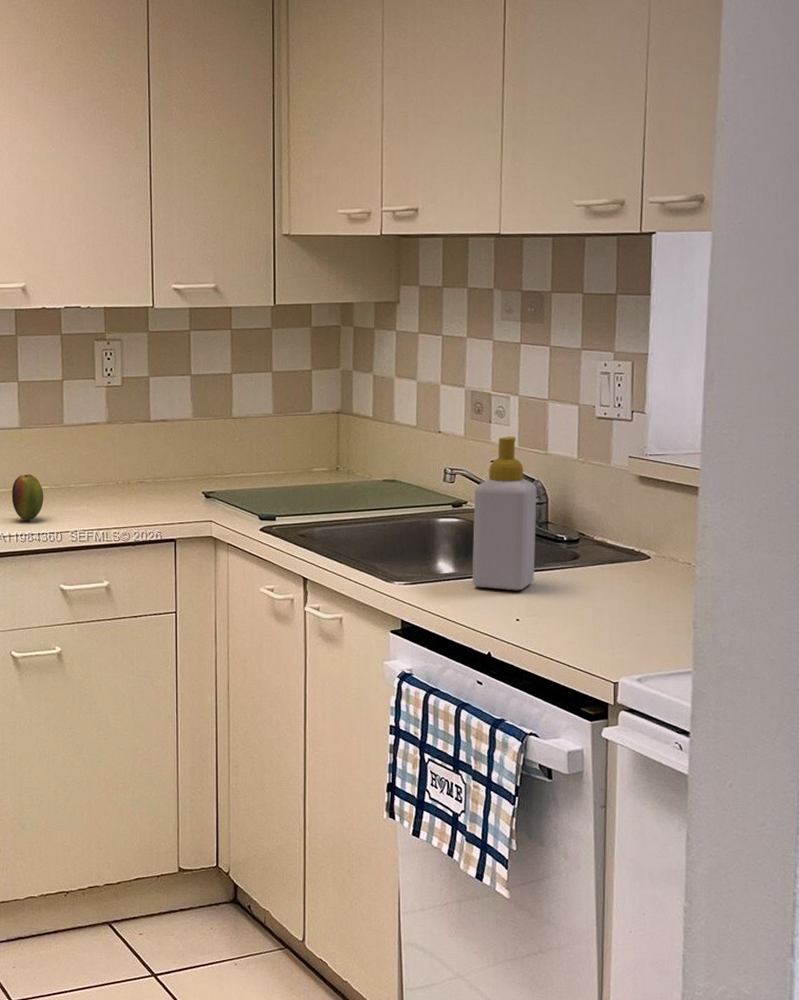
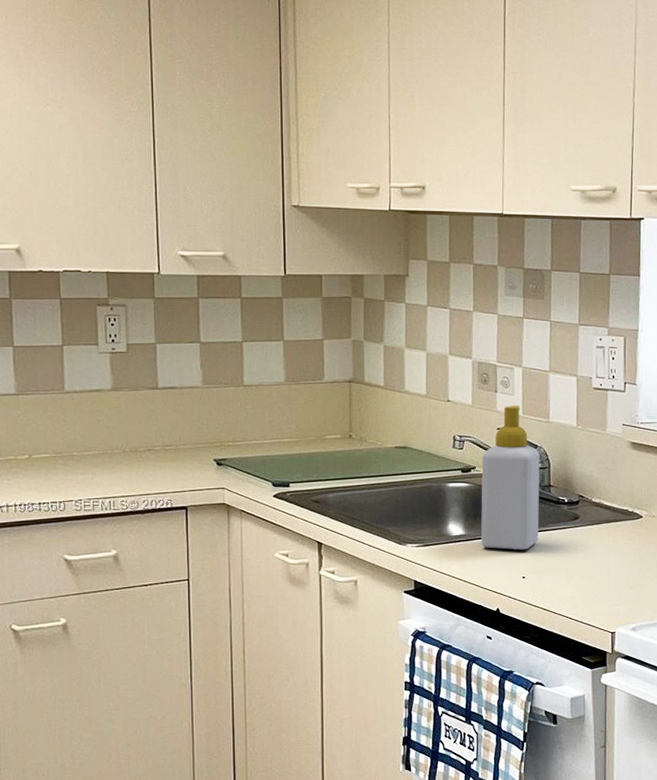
fruit: present [11,474,44,520] -> none [8,442,45,490]

